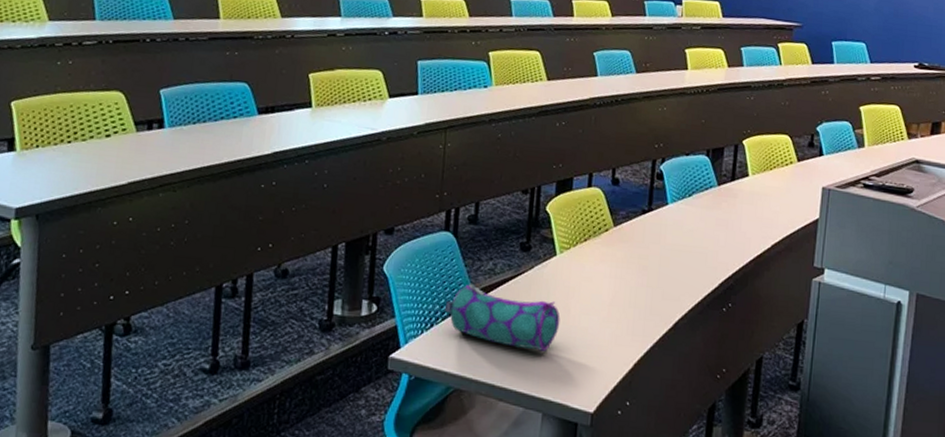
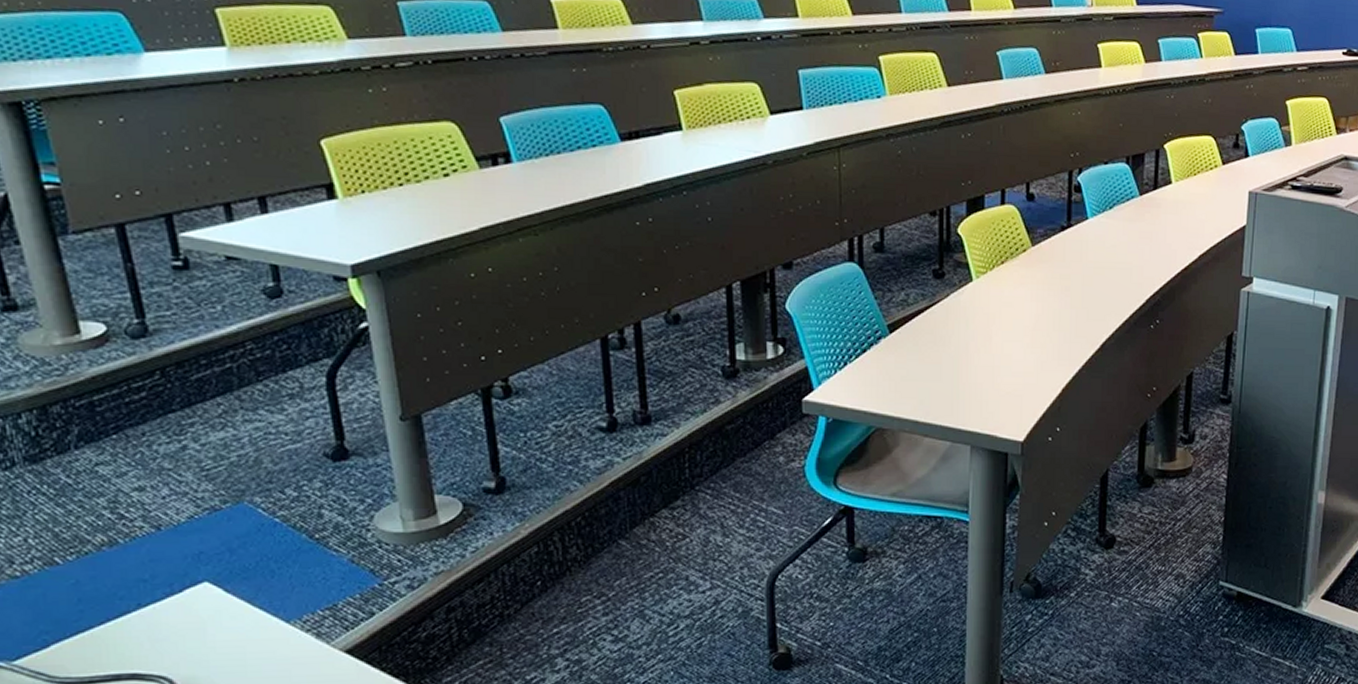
pencil case: present [444,284,561,353] -> none [857,317,982,384]

